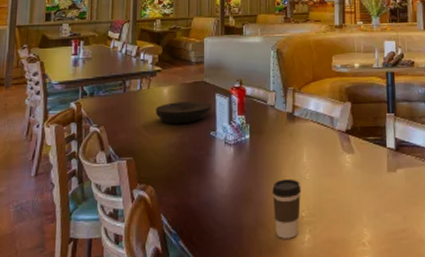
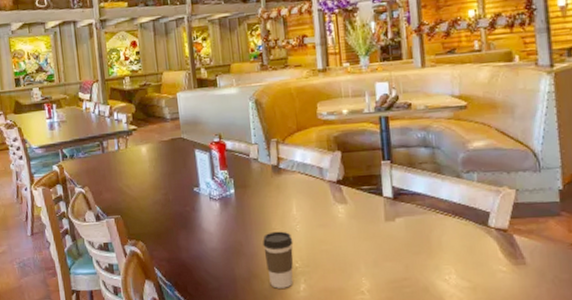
plate: present [155,101,212,124] -> none [135,158,193,182]

